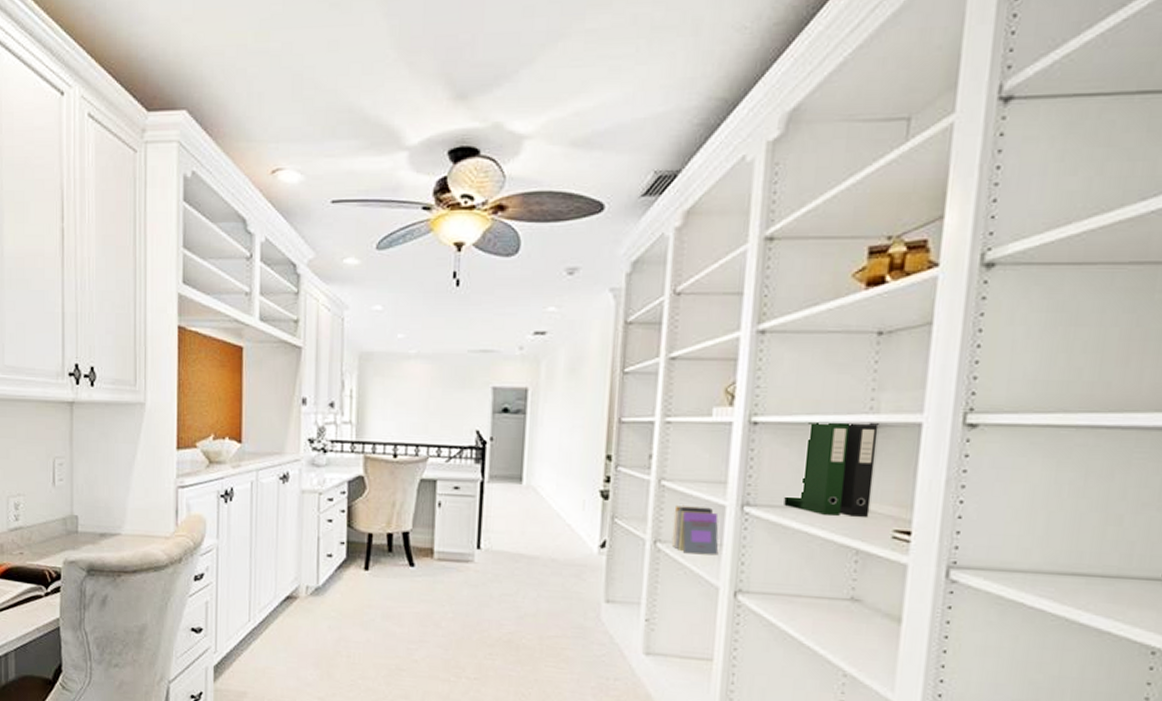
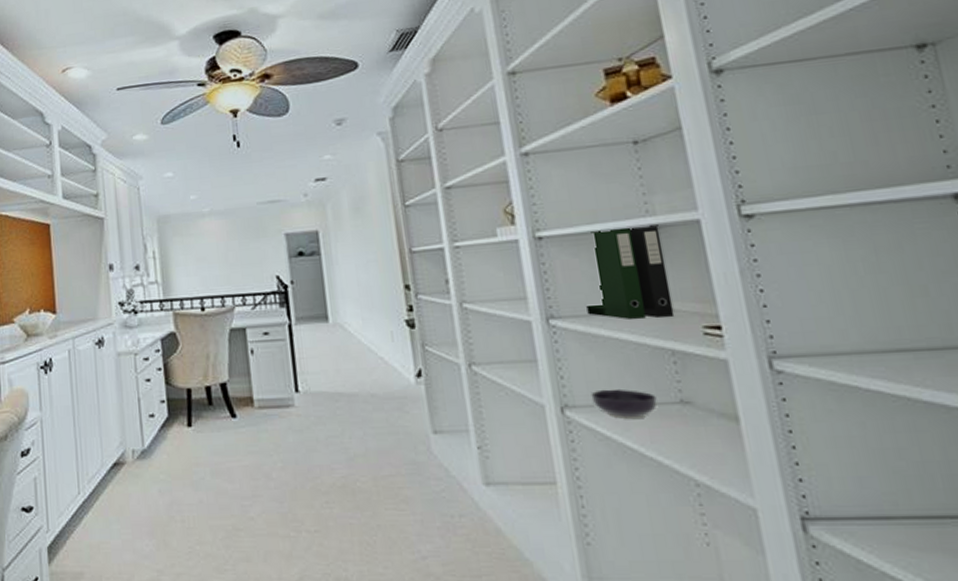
books: present [672,506,719,556] -> none [482,324,536,374]
bowl: none [766,580,829,610] -> present [591,390,657,419]

